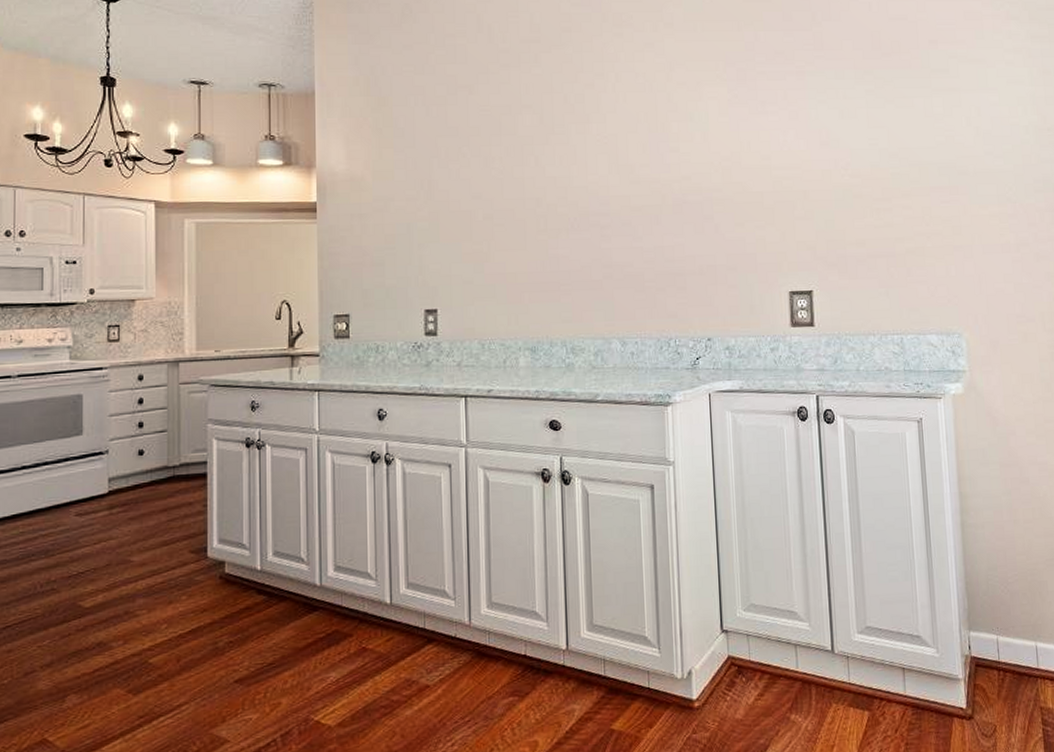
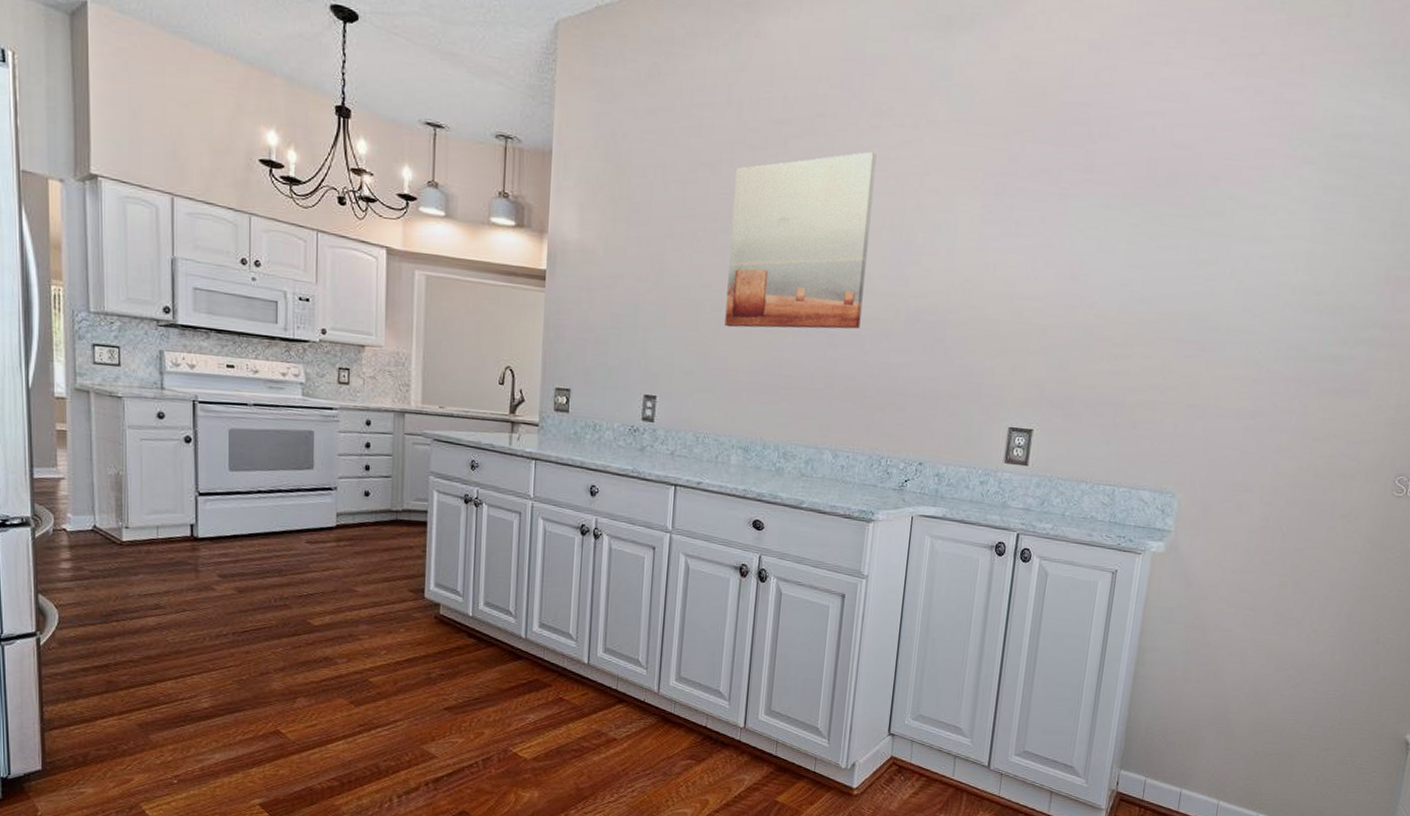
wall art: none [492,56,630,233] -> present [724,151,877,329]

